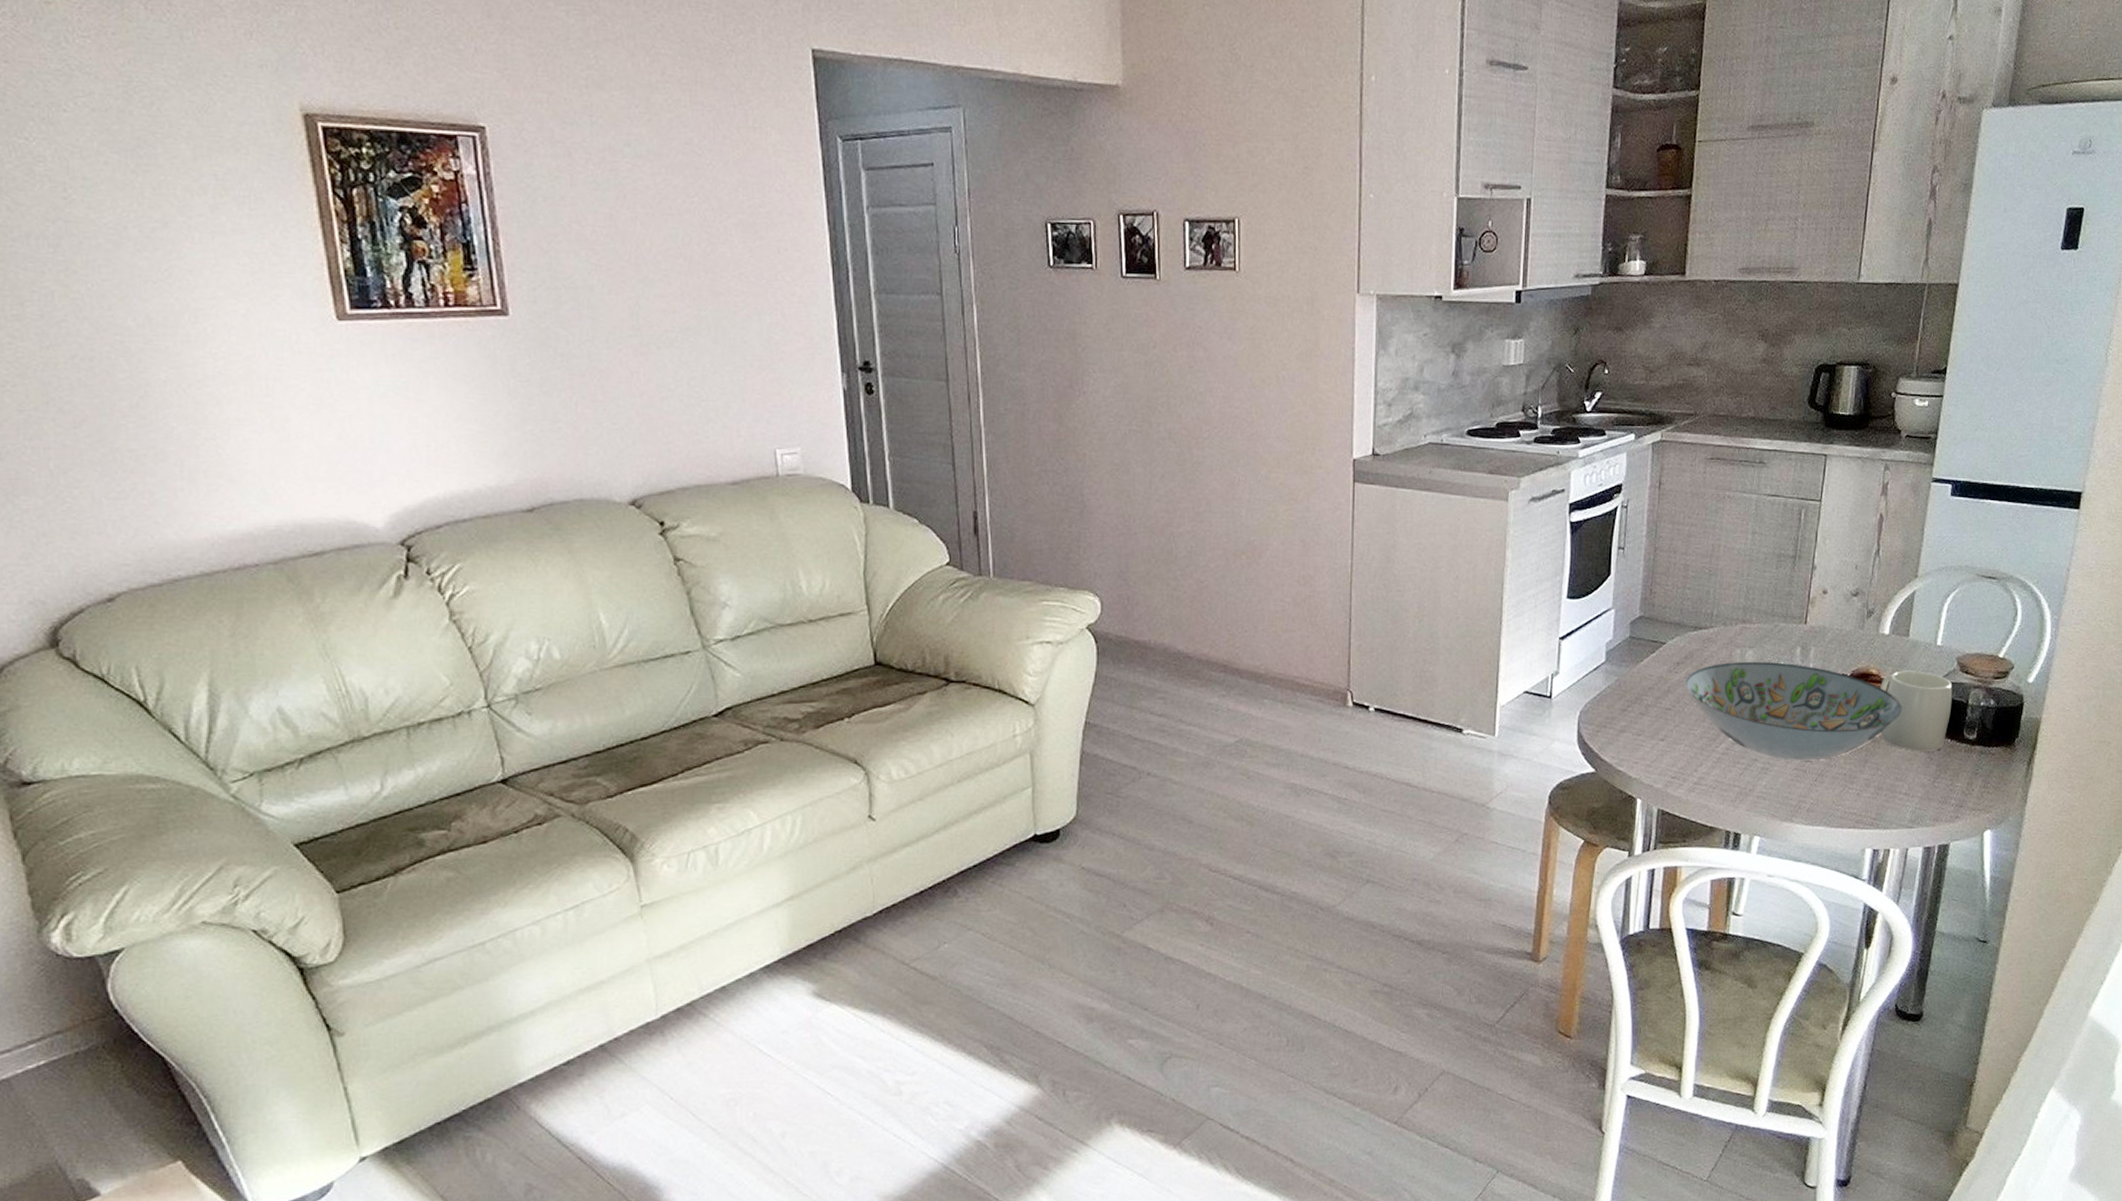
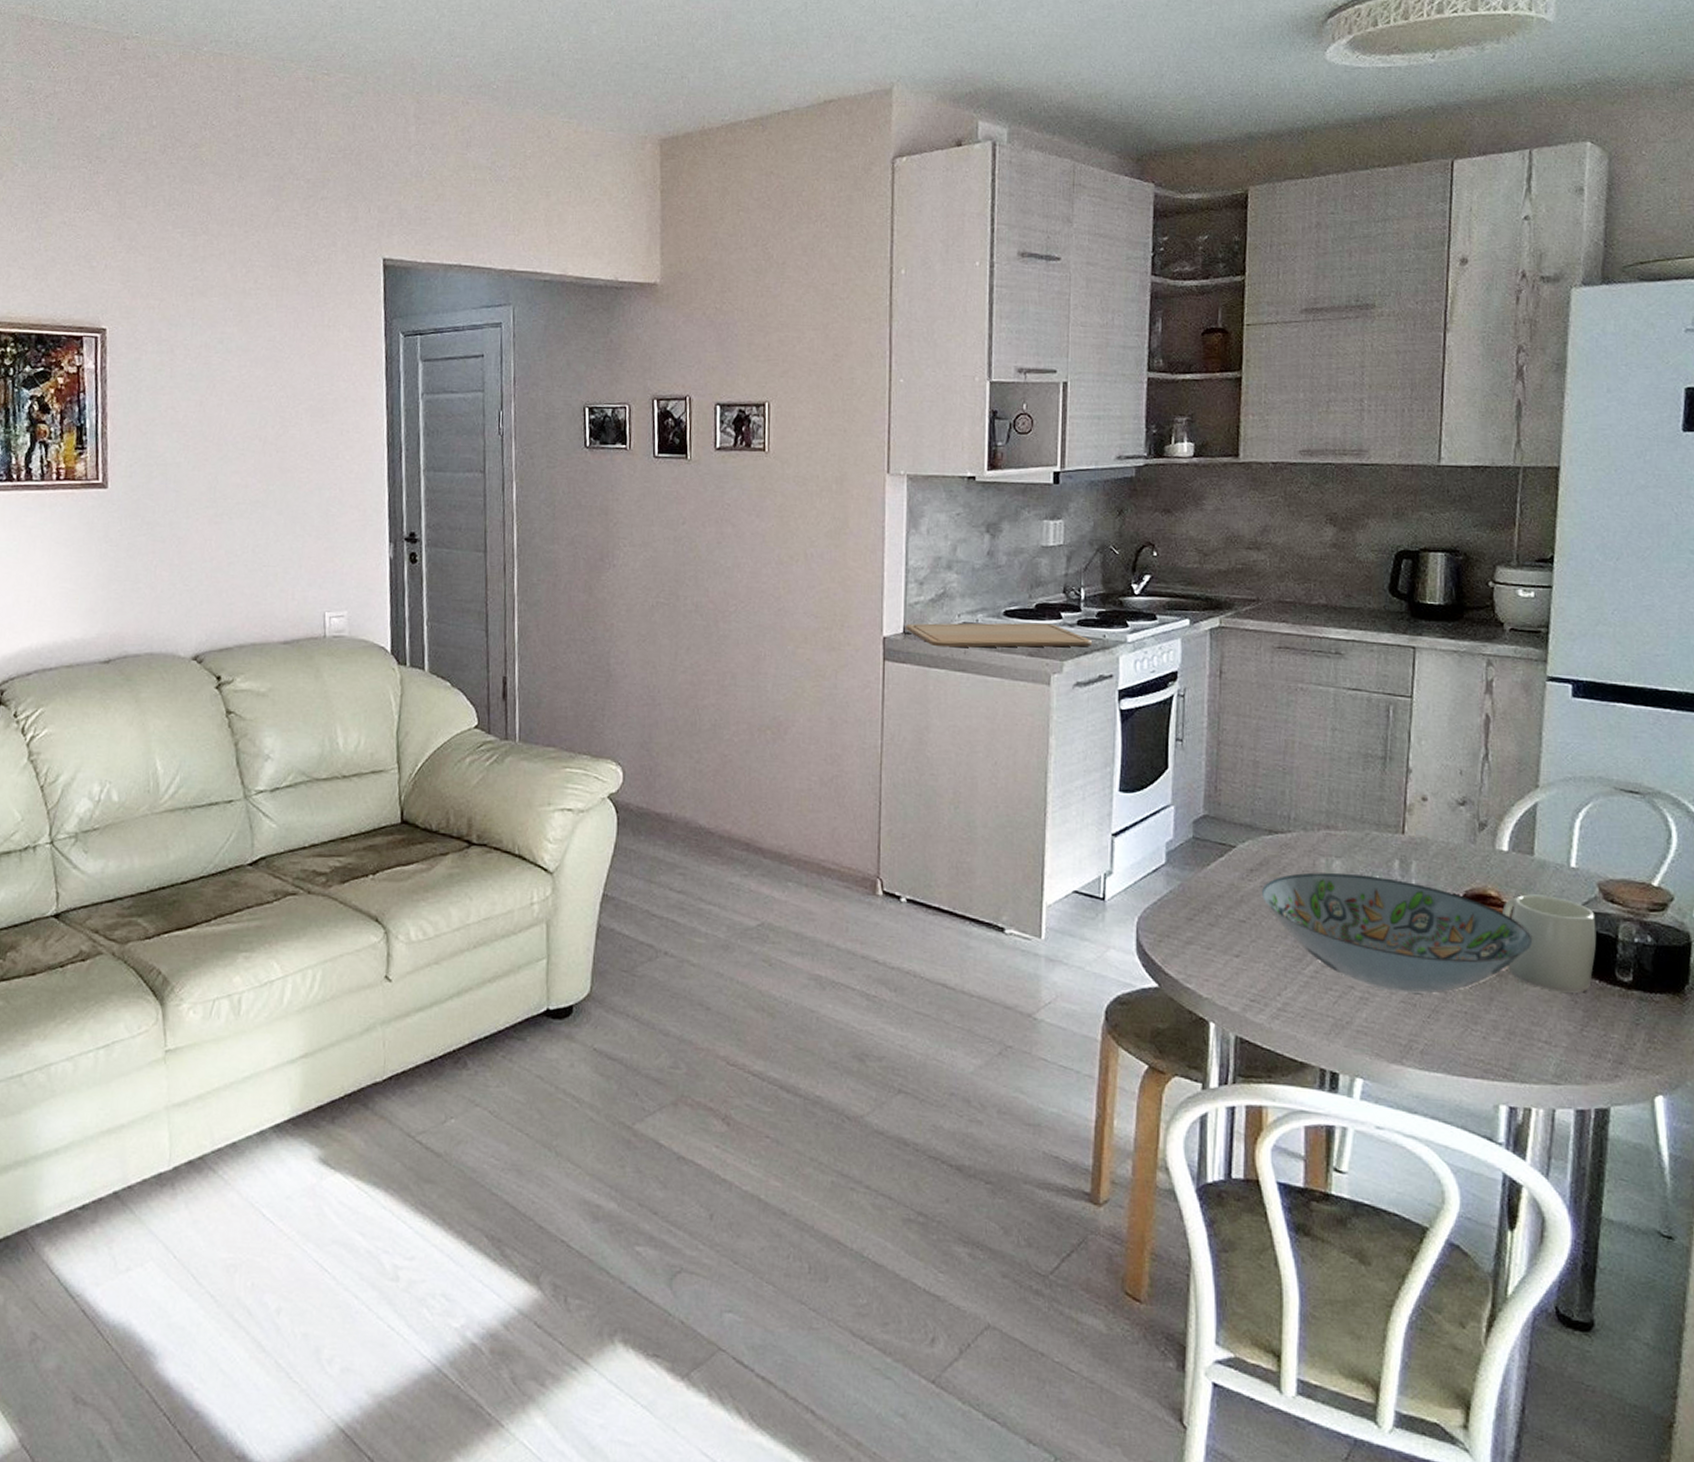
chopping board: none [1374,441,1547,468] -> present [905,622,1092,648]

